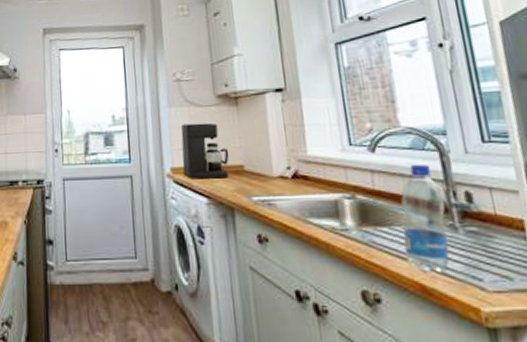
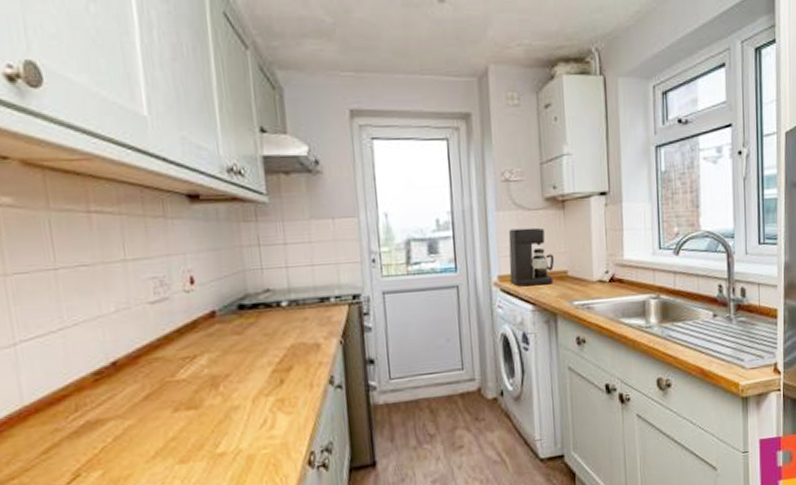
bottle: present [400,164,450,273] -> none [692,264,726,359]

